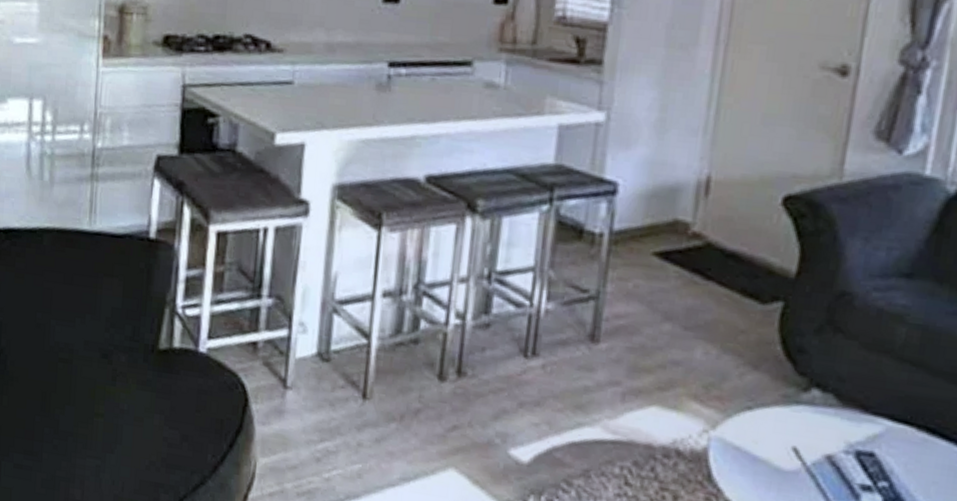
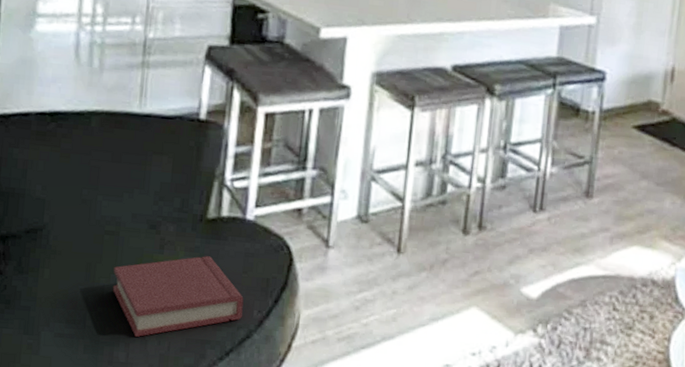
hardback book: none [67,390,197,474] -> present [112,256,244,337]

